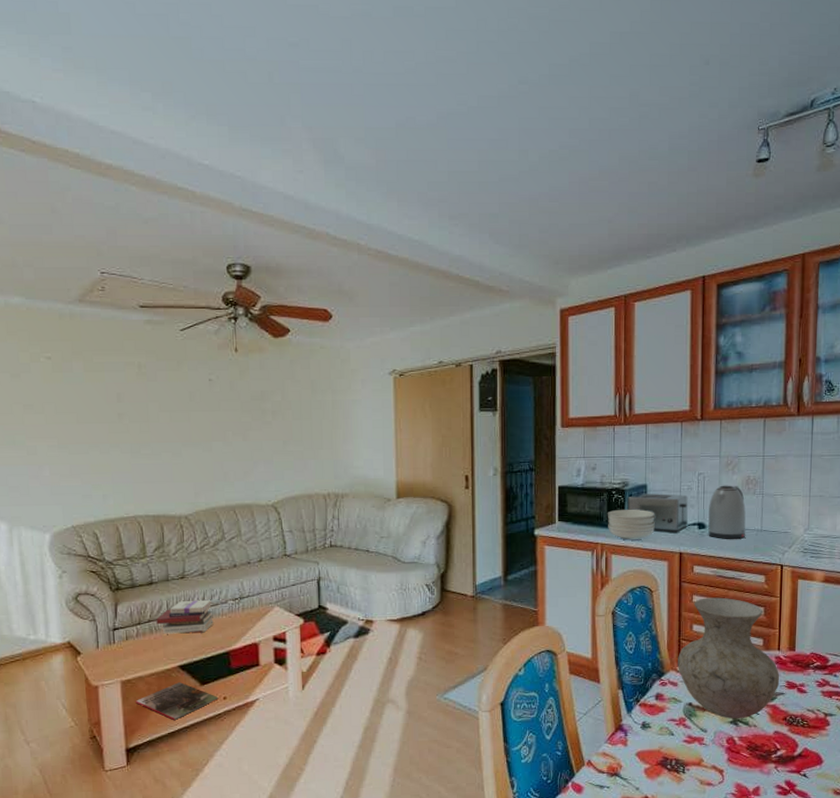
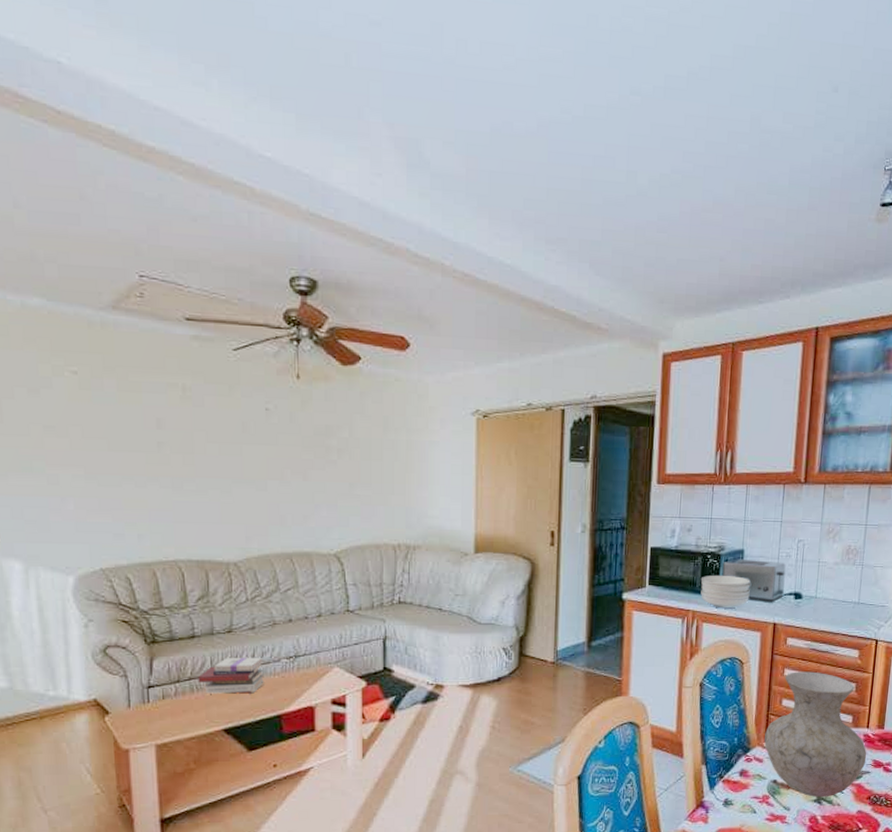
magazine: present [135,682,219,721] -> none [172,747,268,790]
kettle: present [708,485,746,539] -> none [804,554,845,611]

